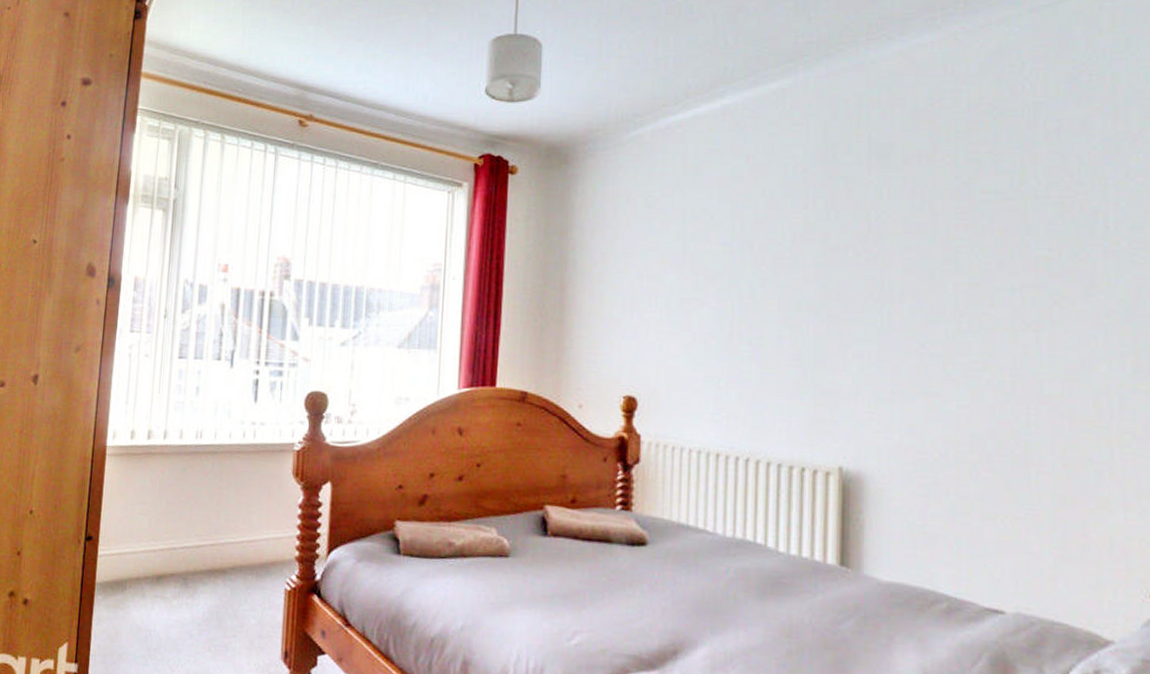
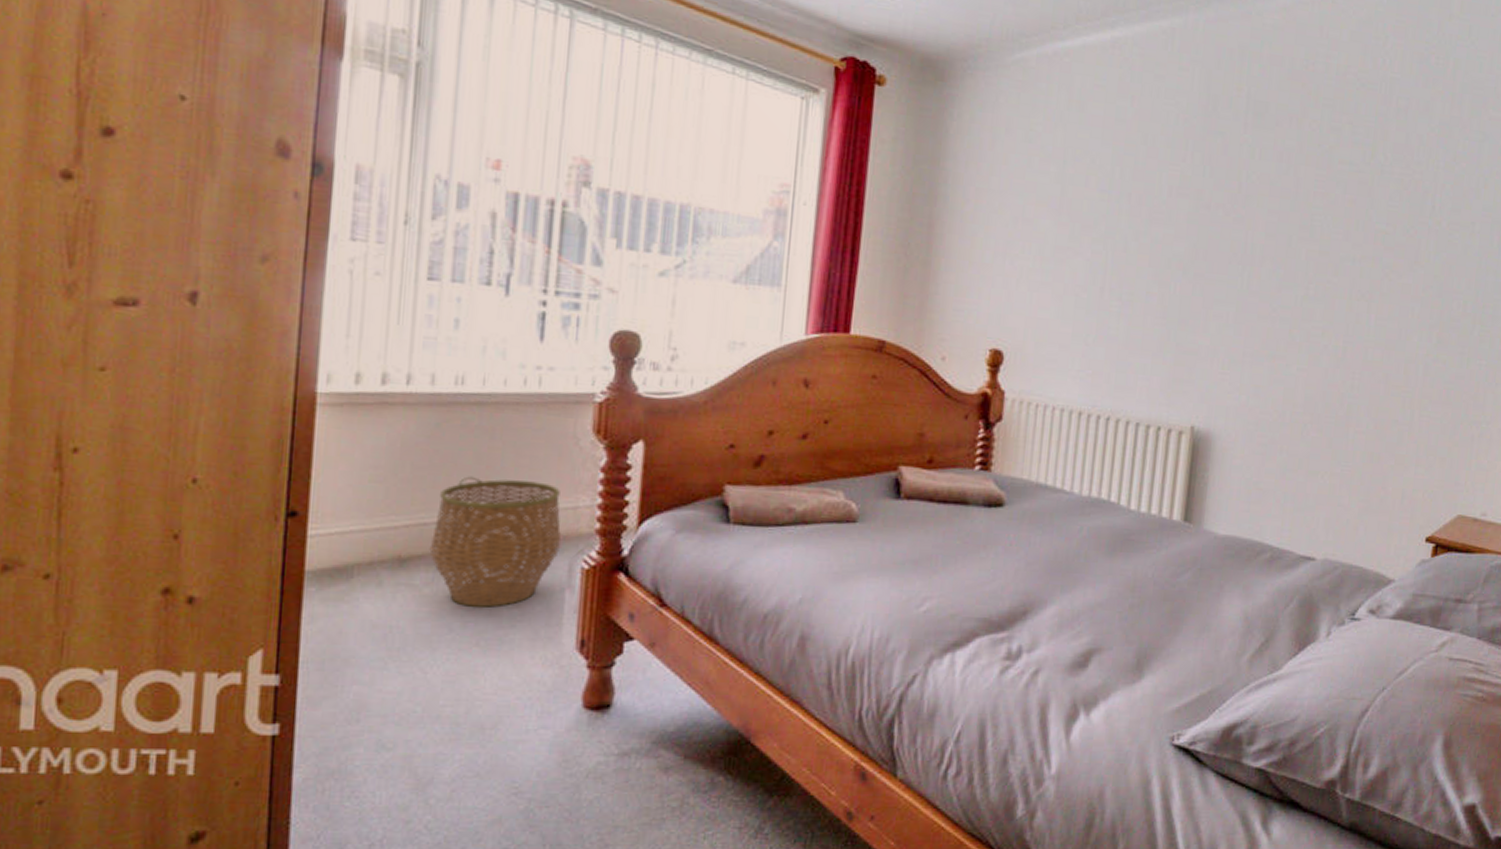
basket: none [177,511,271,619] -> present [429,476,562,608]

